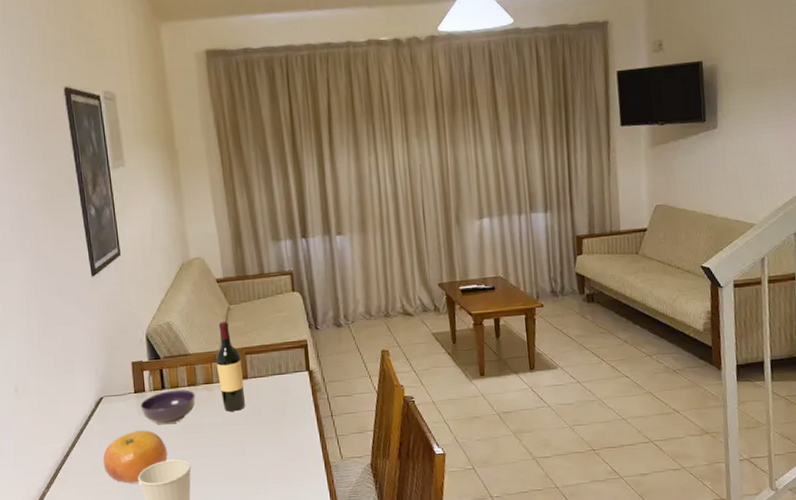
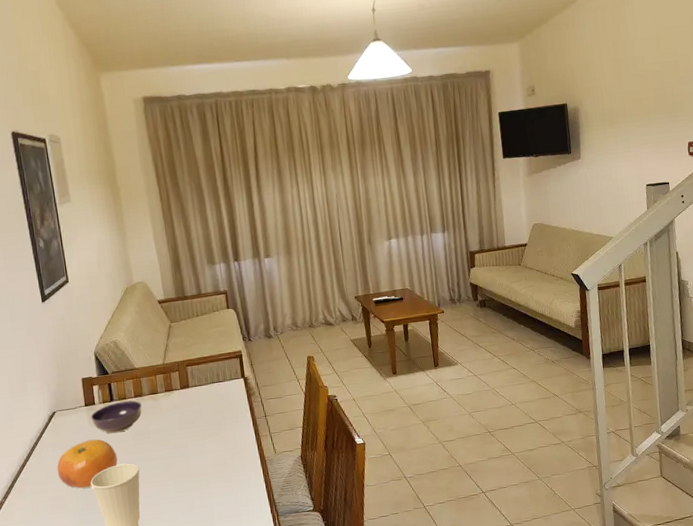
wine bottle: present [215,321,246,412] -> none [159,338,188,418]

